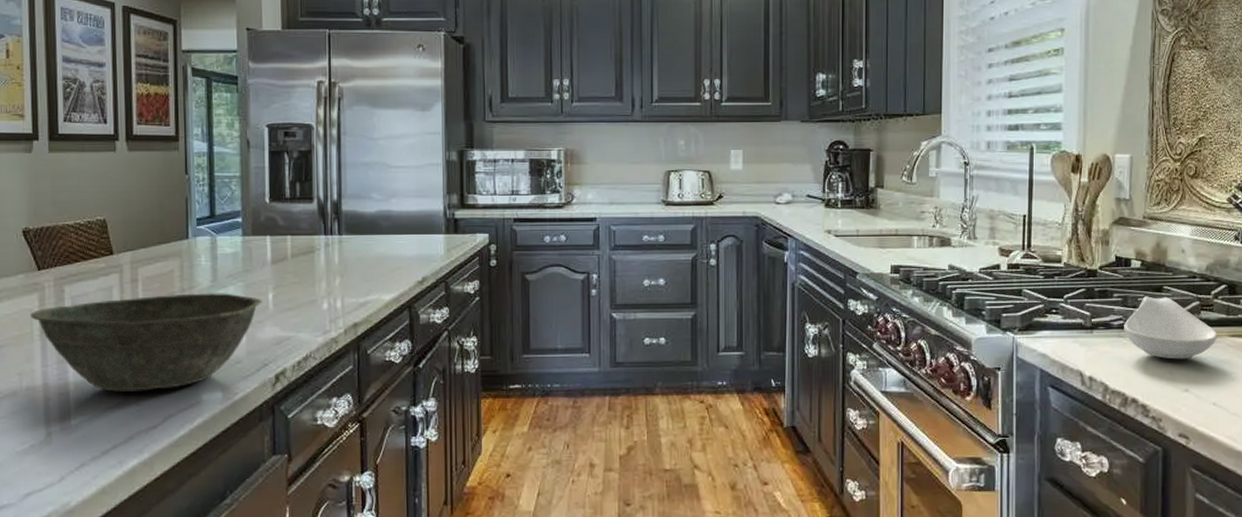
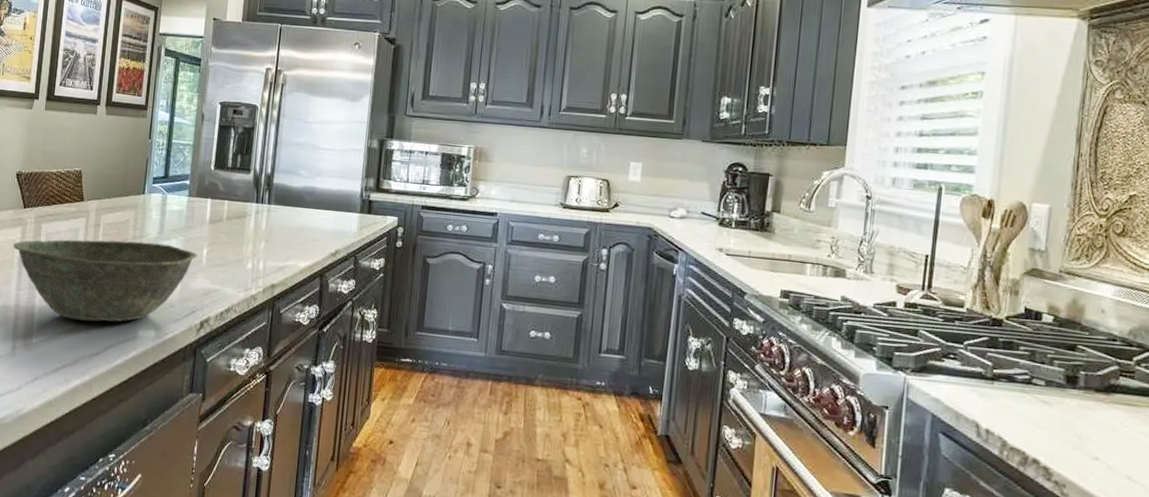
spoon rest: present [1124,296,1218,360] -> none [1029,353,1138,426]

